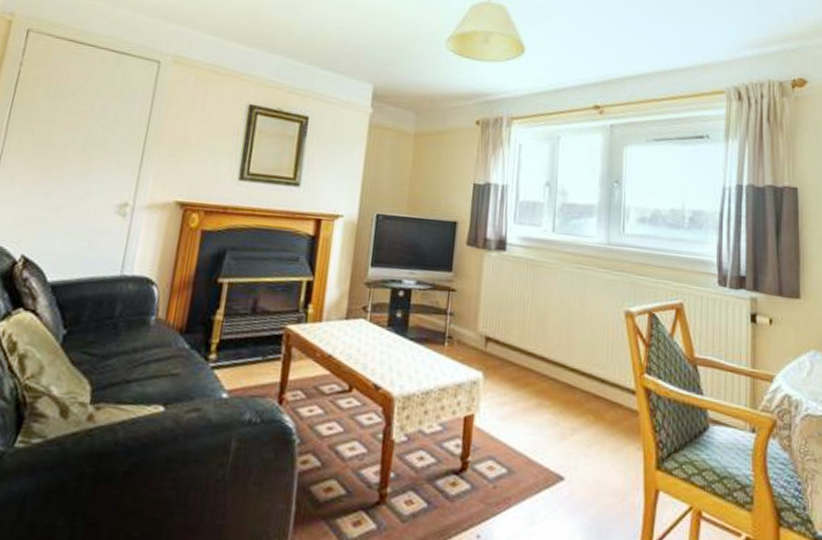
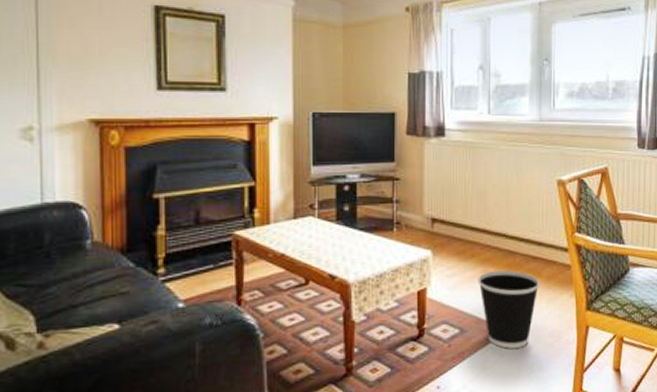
wastebasket: none [531,405,602,504] -> present [478,270,540,349]

